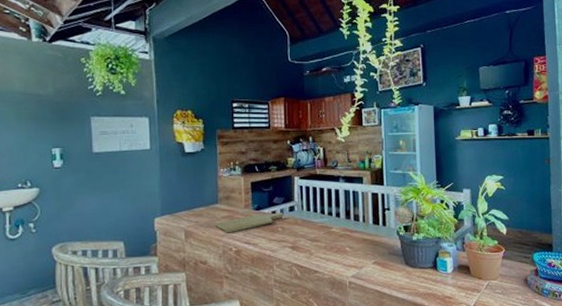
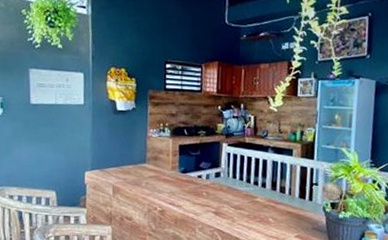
chopping board: present [214,213,284,233] -> none [141,177,209,193]

